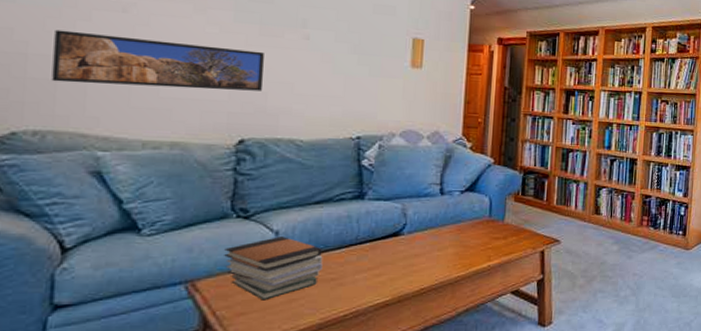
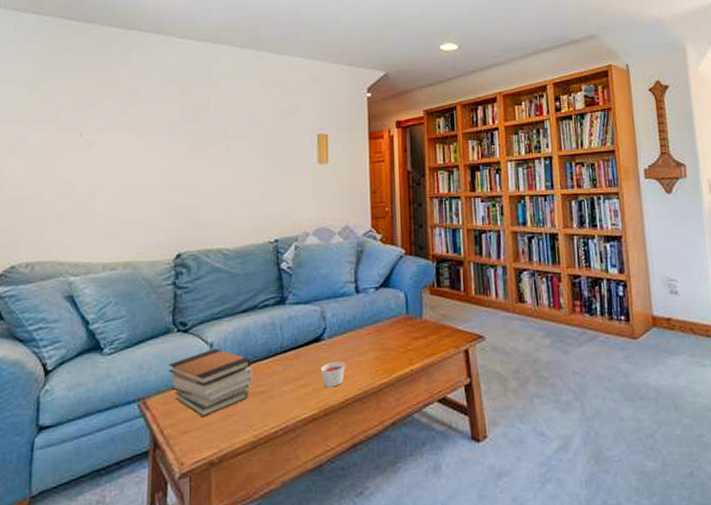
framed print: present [51,29,264,91] -> none [39,167,194,218]
candle: none [397,254,424,278] -> present [320,361,346,388]

